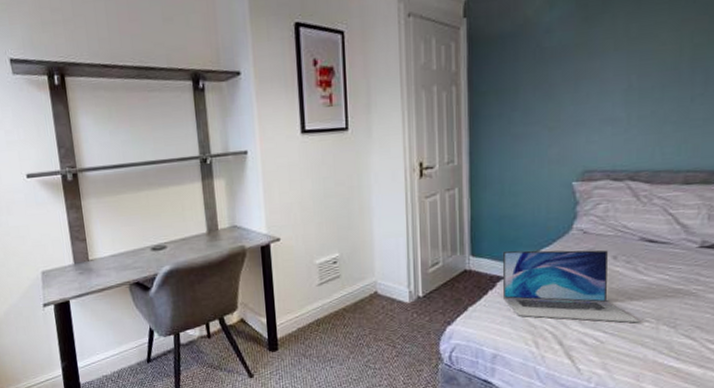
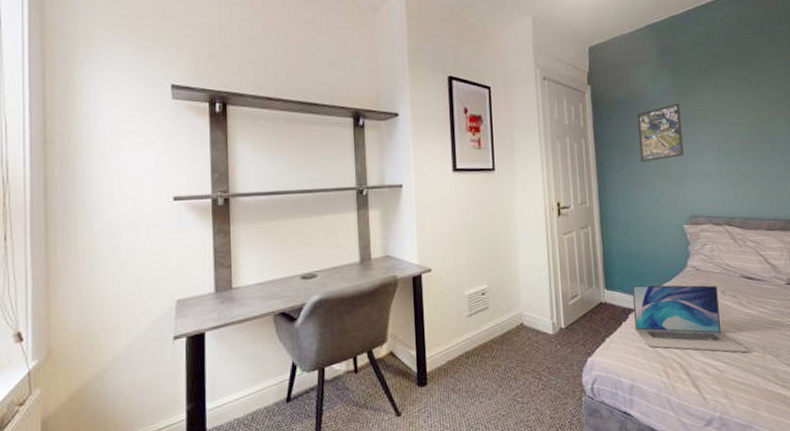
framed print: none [525,31,583,111] -> present [637,103,684,163]

